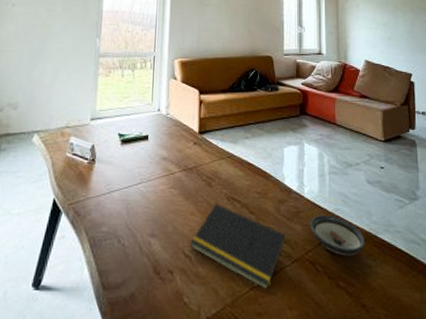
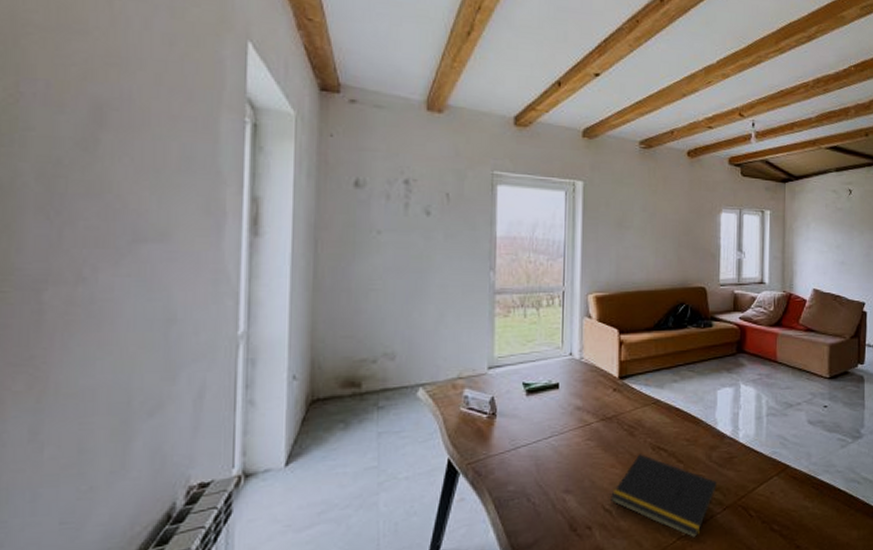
saucer: present [310,215,366,256] -> none [744,459,804,500]

